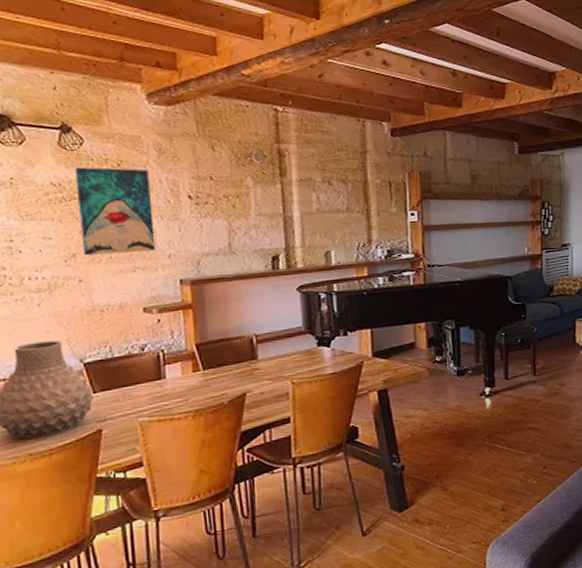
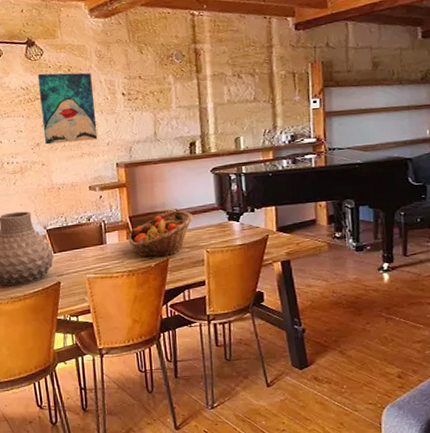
fruit basket: none [194,335,275,394] -> present [128,210,193,258]

